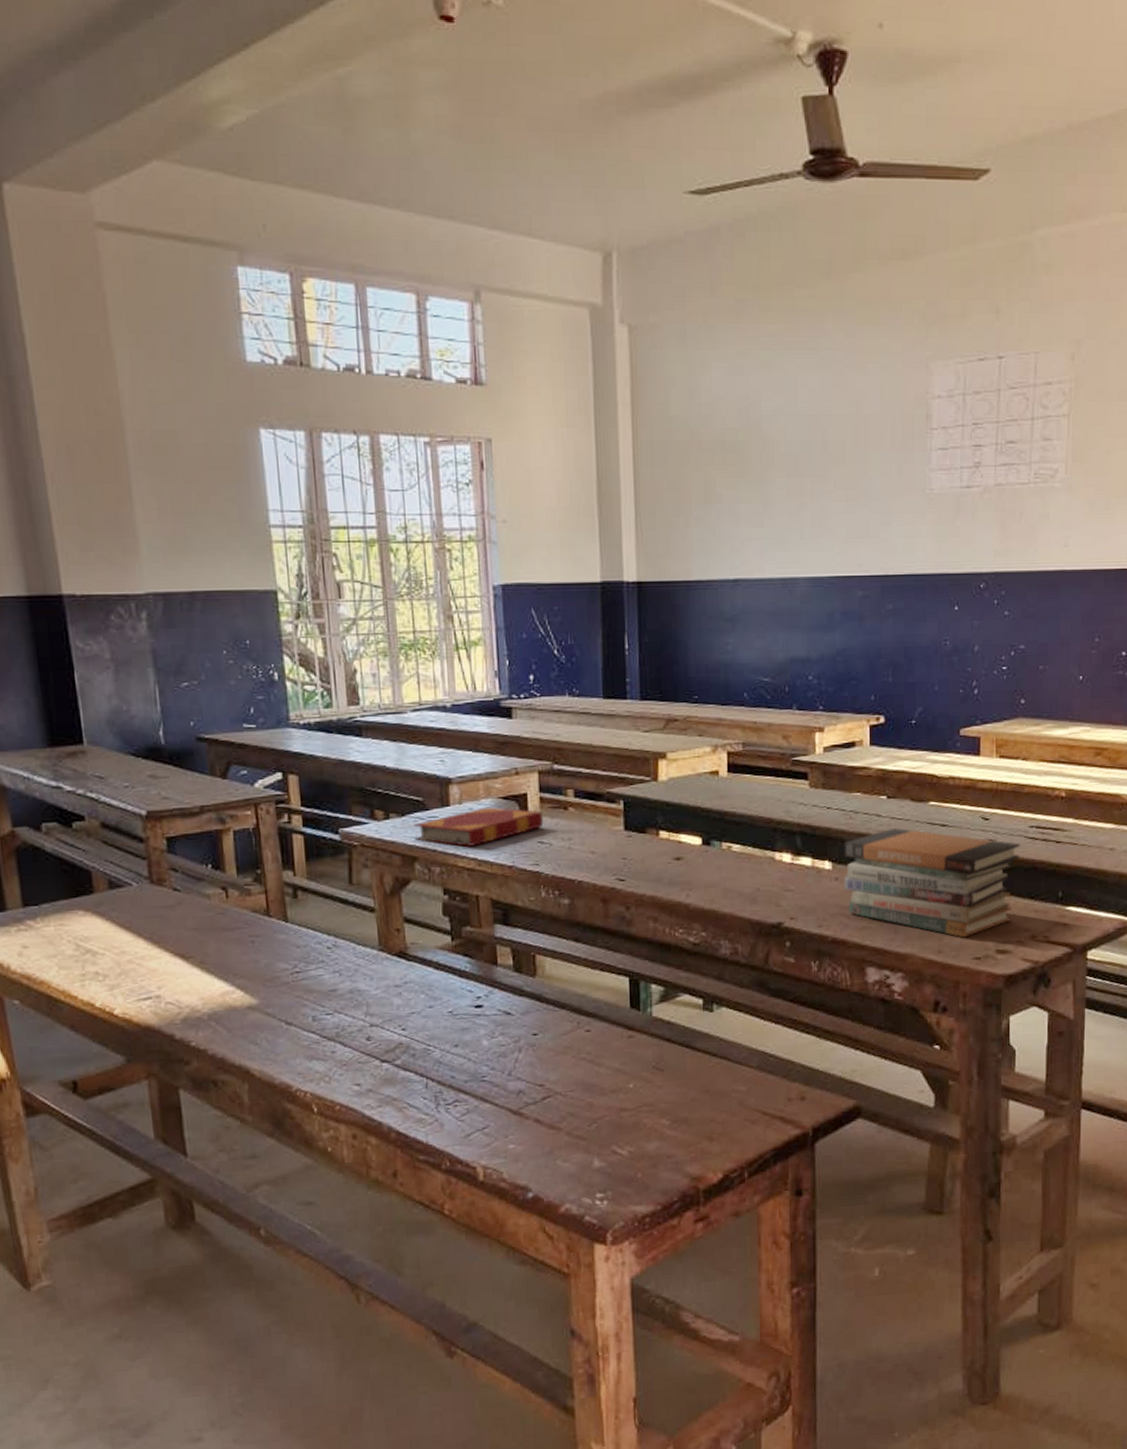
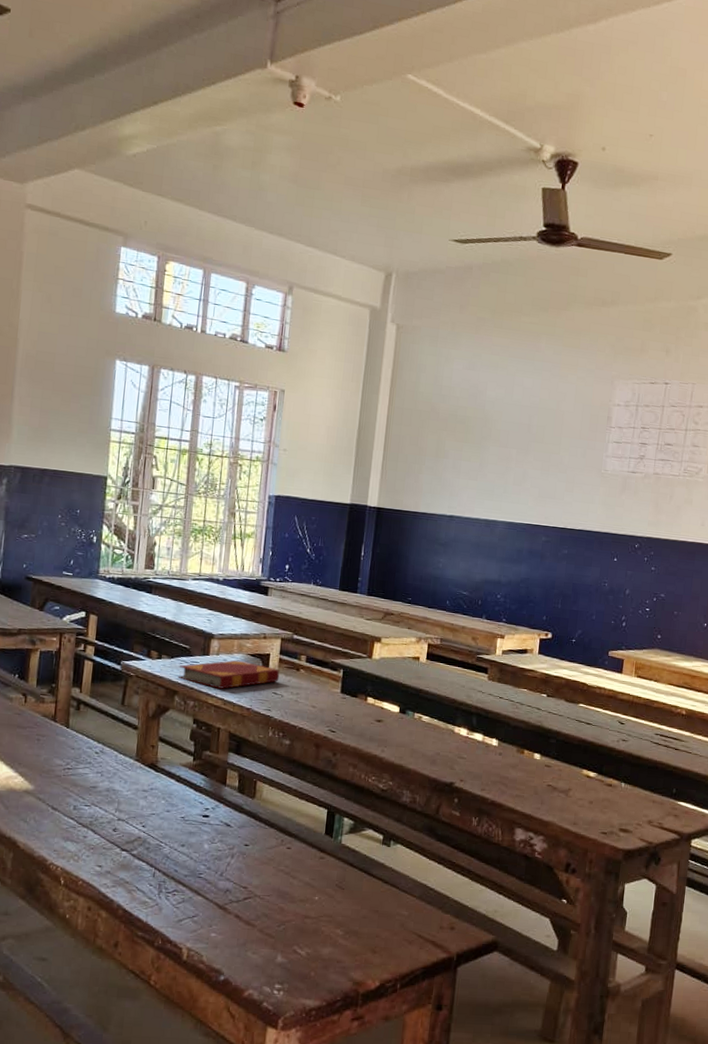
book stack: present [844,828,1020,938] -> none [506,720,647,815]

